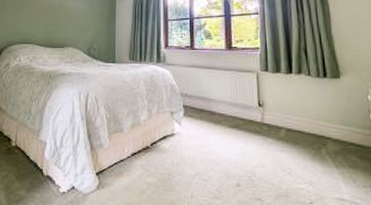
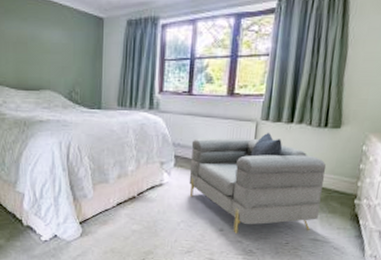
armchair: none [198,82,339,191] -> present [189,132,327,235]

